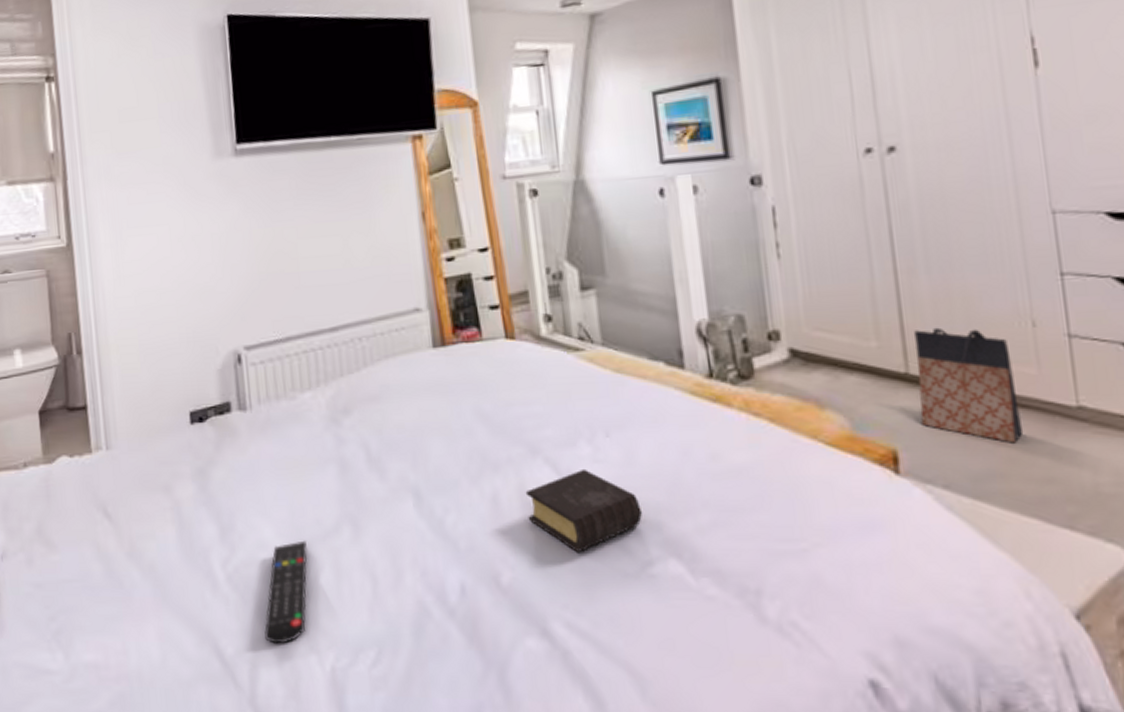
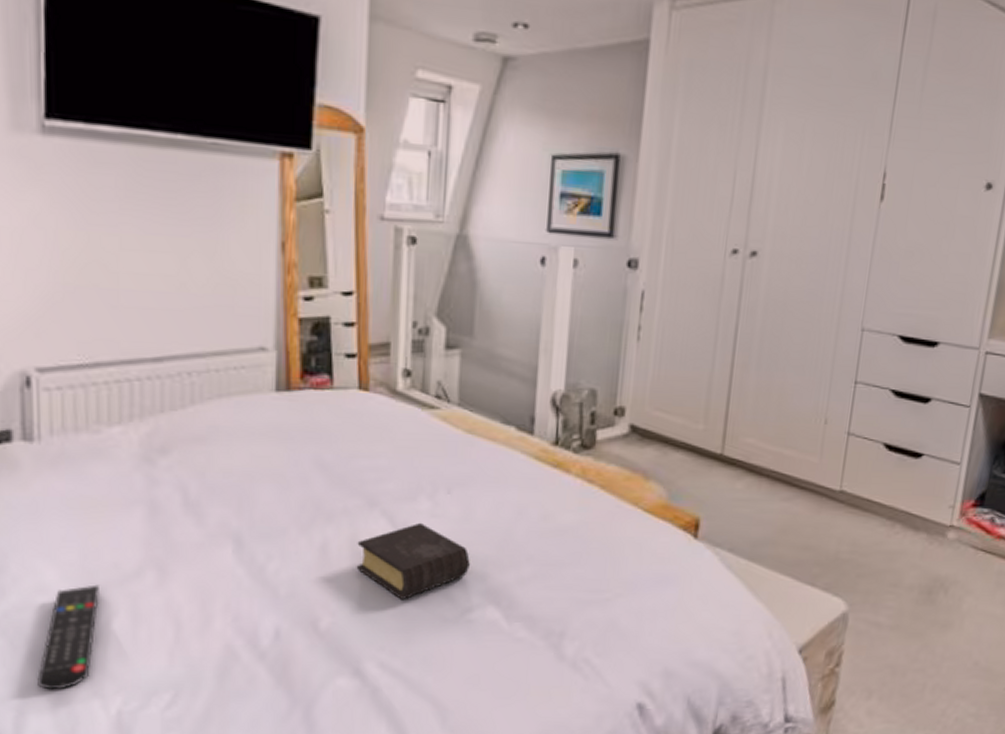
bag: present [914,327,1024,444] -> none [723,417,804,517]

